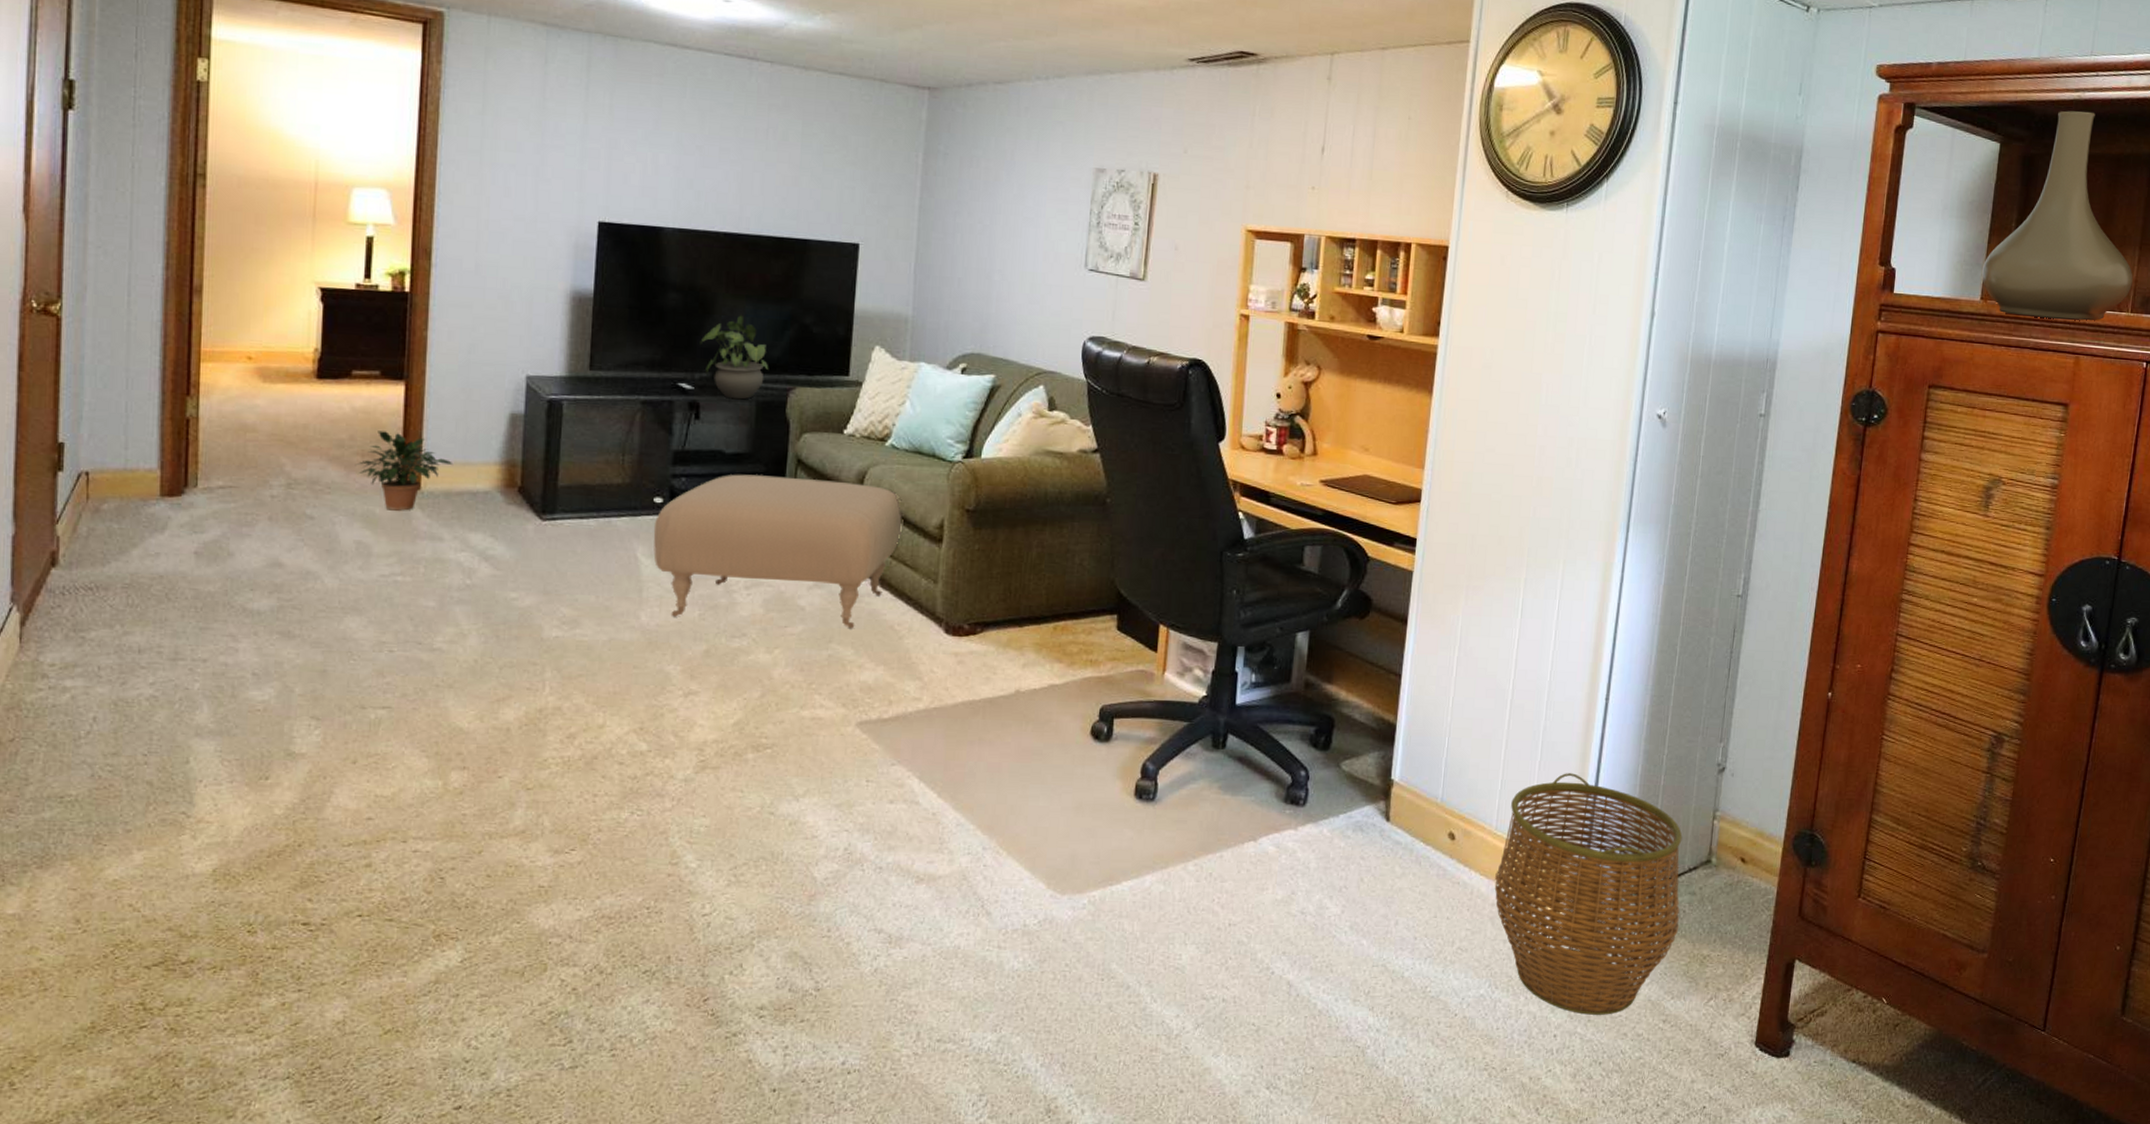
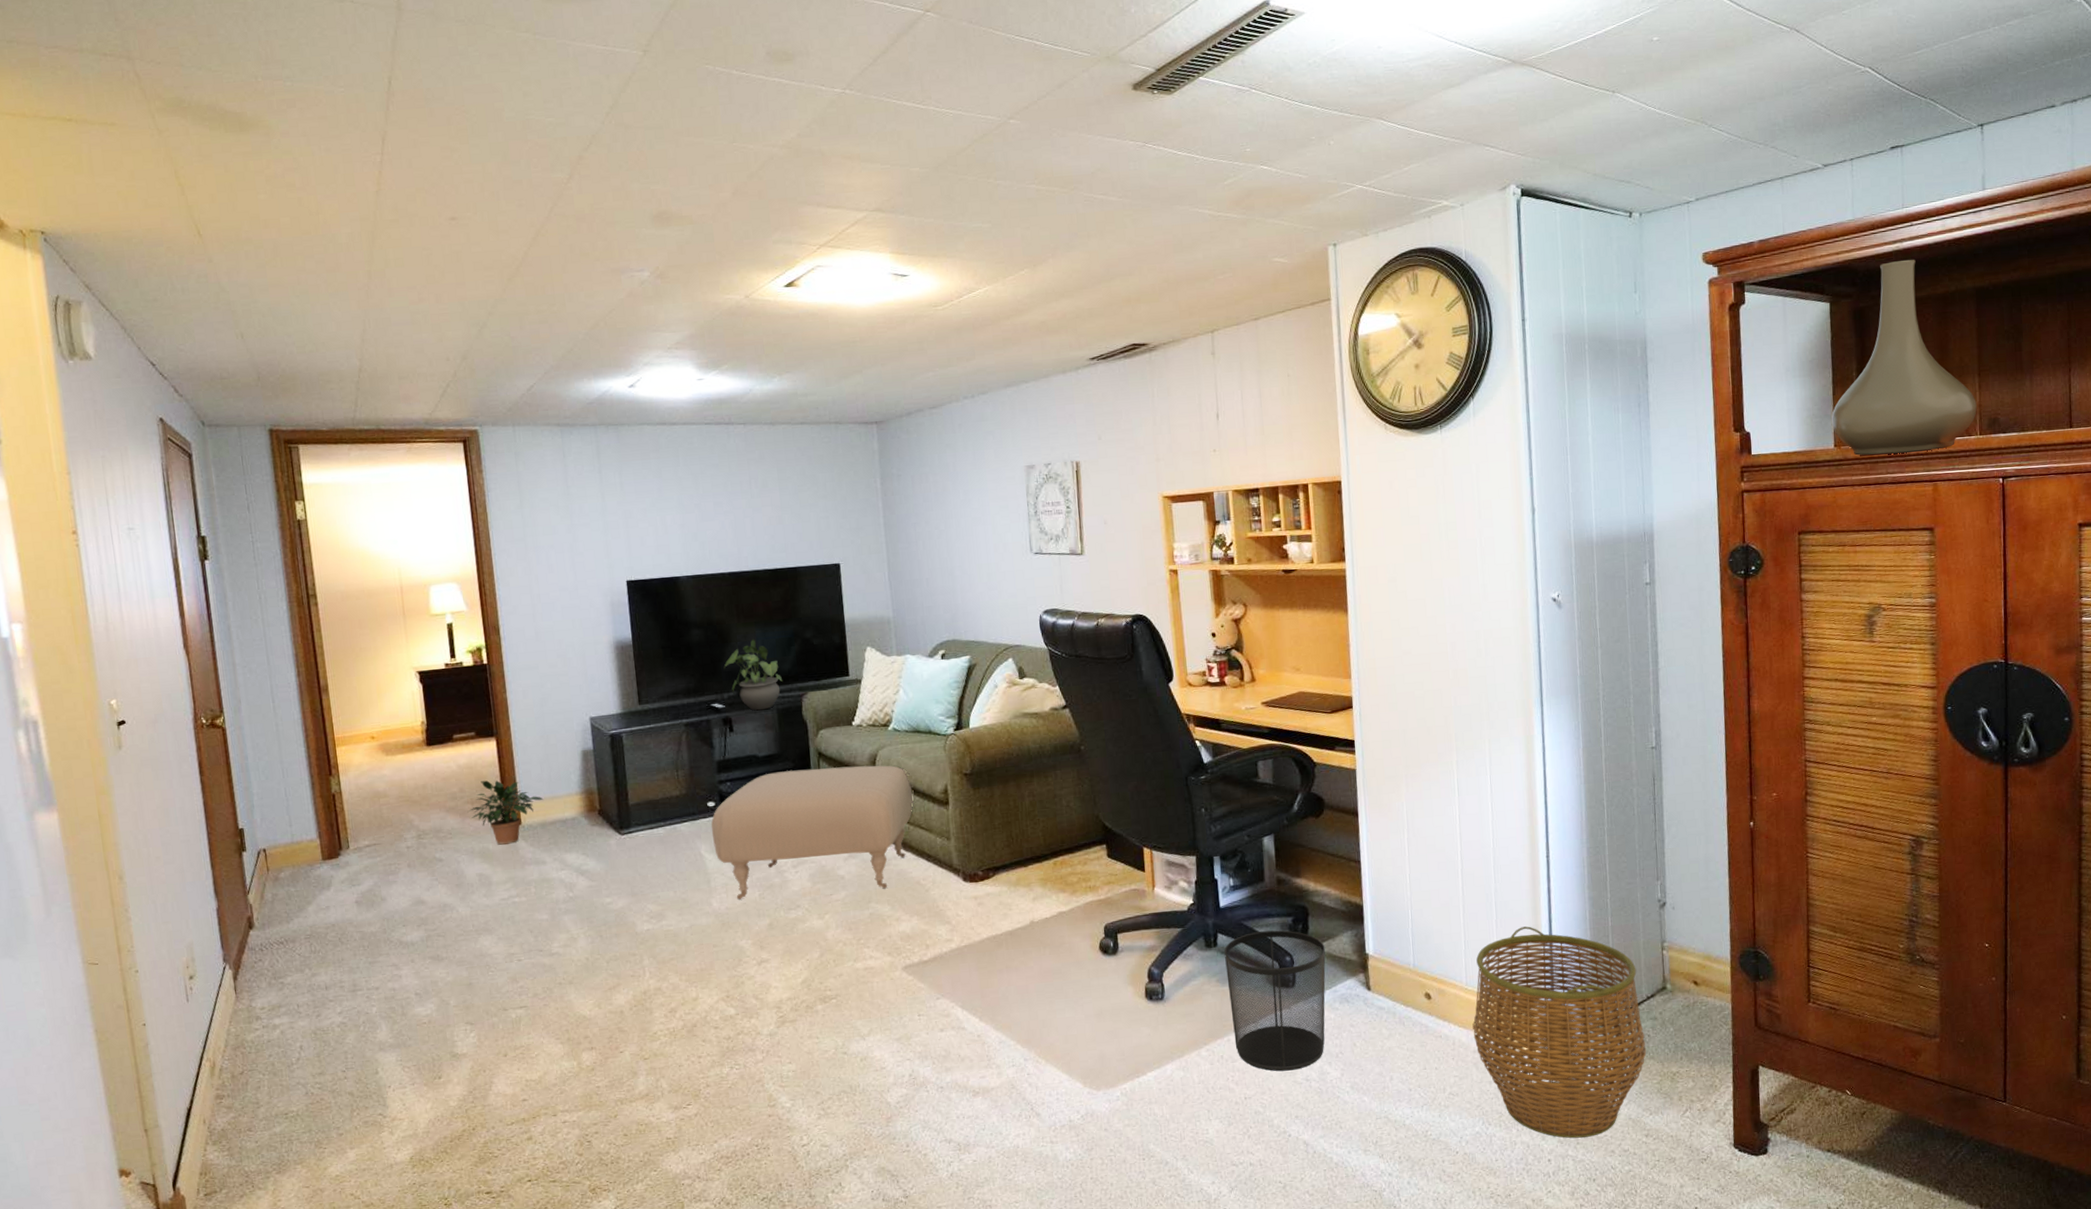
waste bin: none [1227,738,1347,900] -> present [1224,930,1326,1072]

